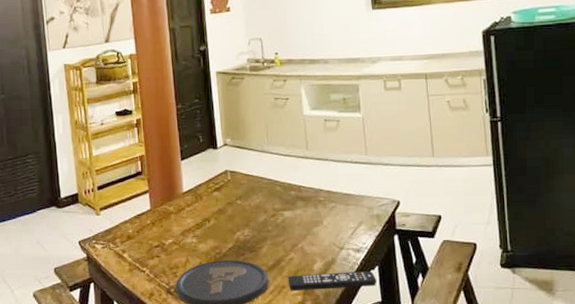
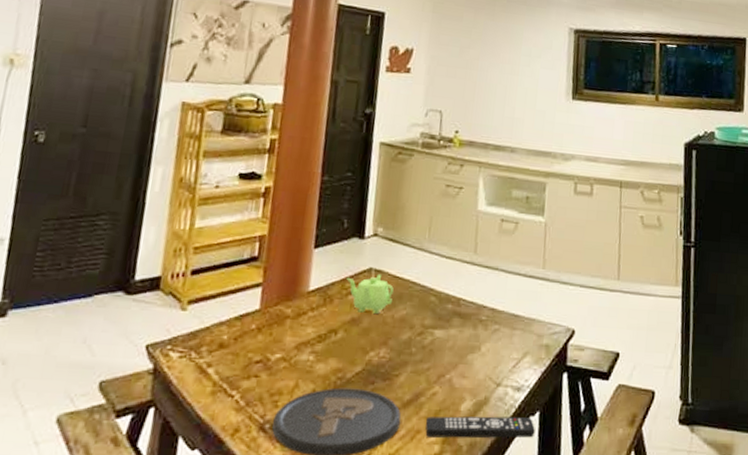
teapot: none [209,174,247,204] -> present [346,273,394,314]

